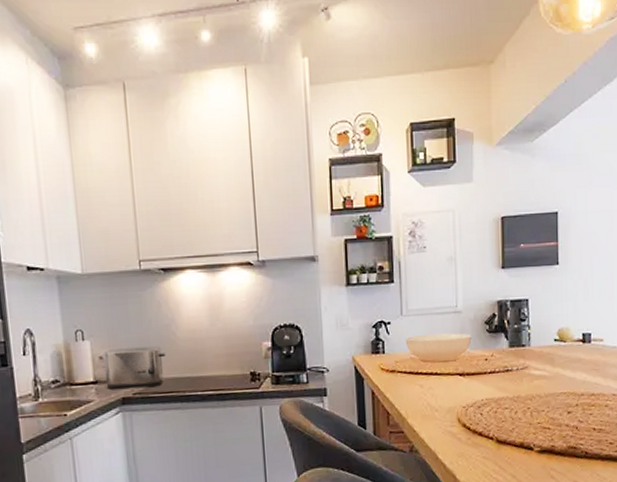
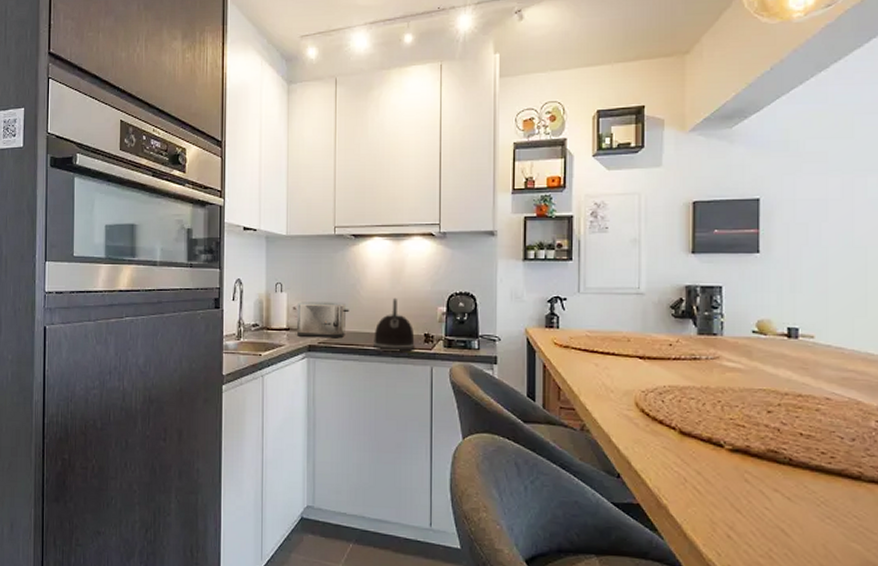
kettle: none [194,336,241,396] -> present [372,297,415,352]
bowl: present [405,333,472,363] -> none [581,313,655,343]

